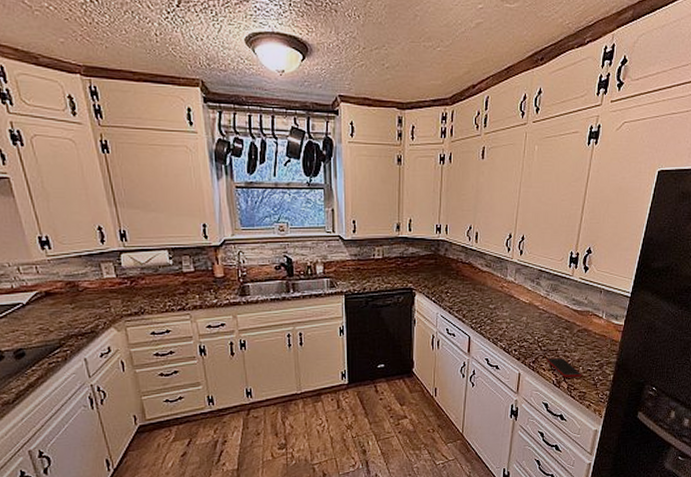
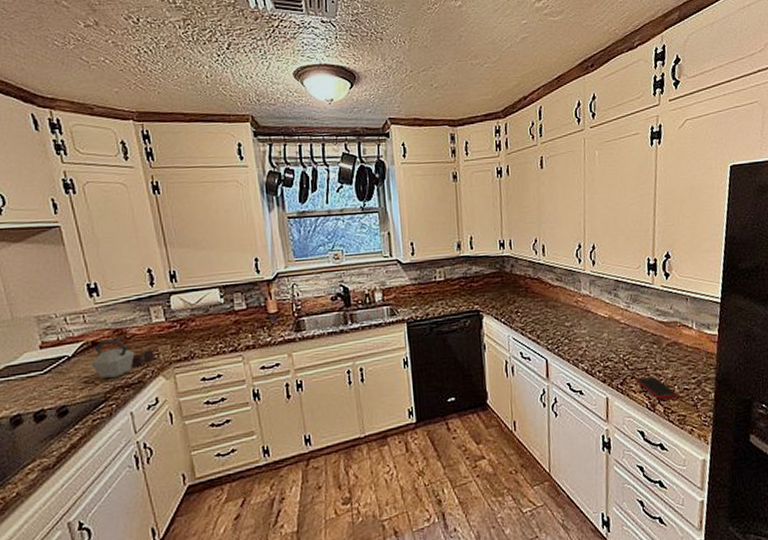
kettle: none [45,291,106,327] -> present [91,339,154,379]

